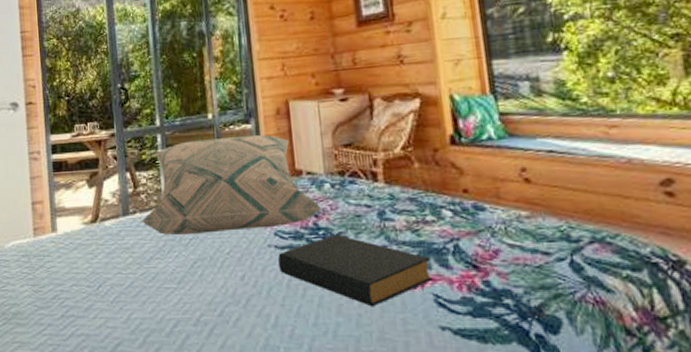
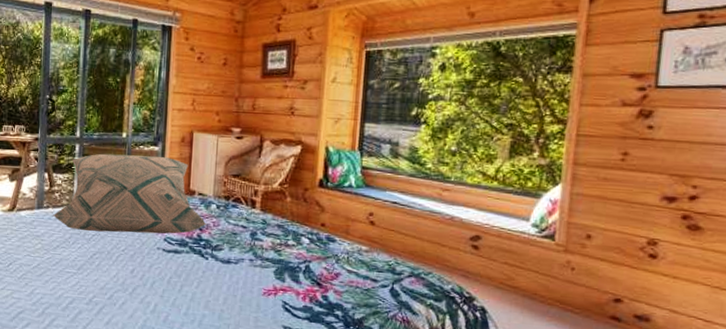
hardback book: present [278,235,434,307] -> none [164,246,285,306]

